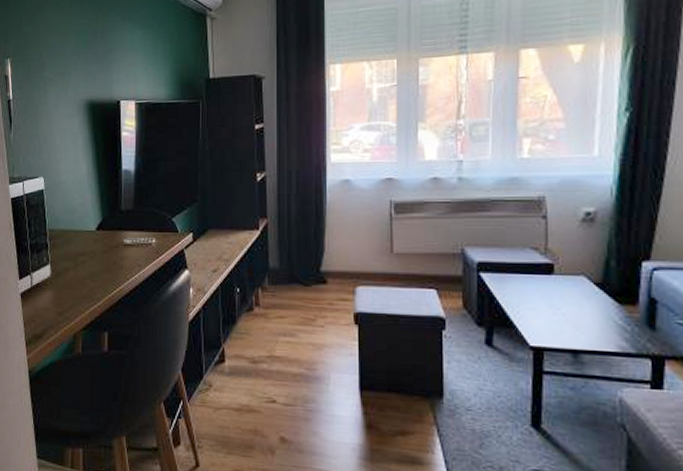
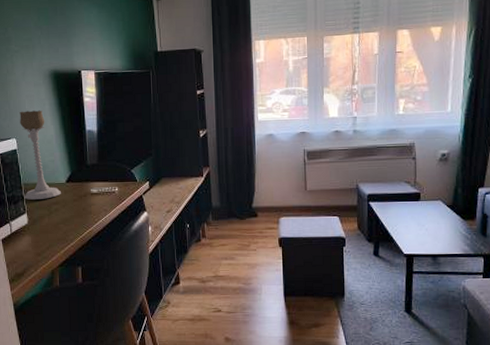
candle holder: none [48,145,90,249] -> present [19,110,61,200]

